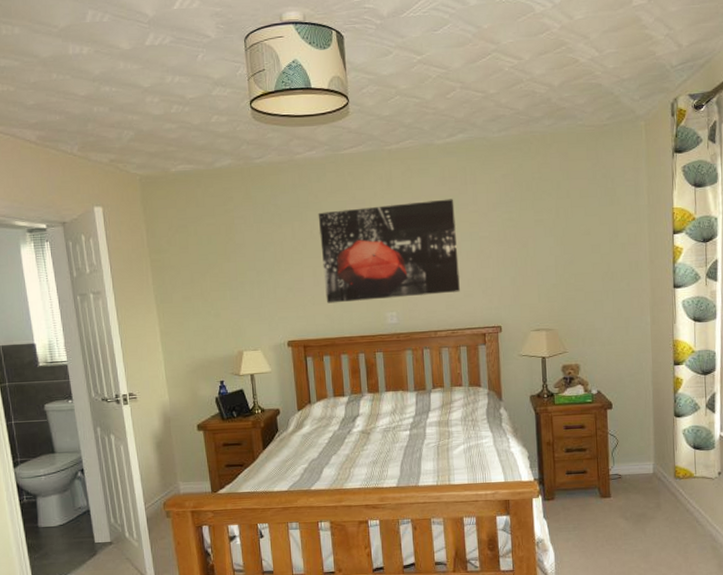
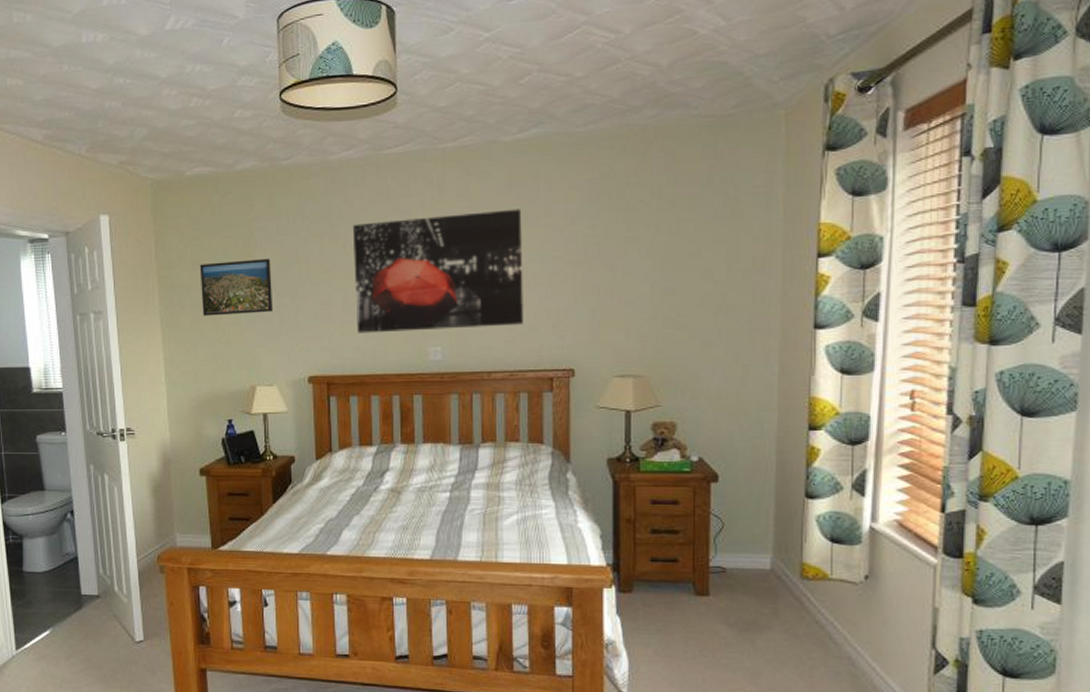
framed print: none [187,242,255,293] -> present [200,258,274,316]

